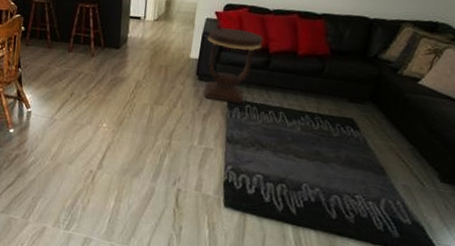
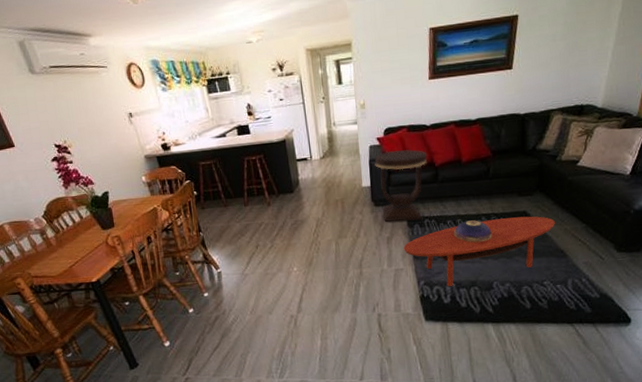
coffee table: none [218,118,381,178] -> present [403,216,555,286]
decorative bowl: none [272,115,313,141] -> present [453,220,492,243]

